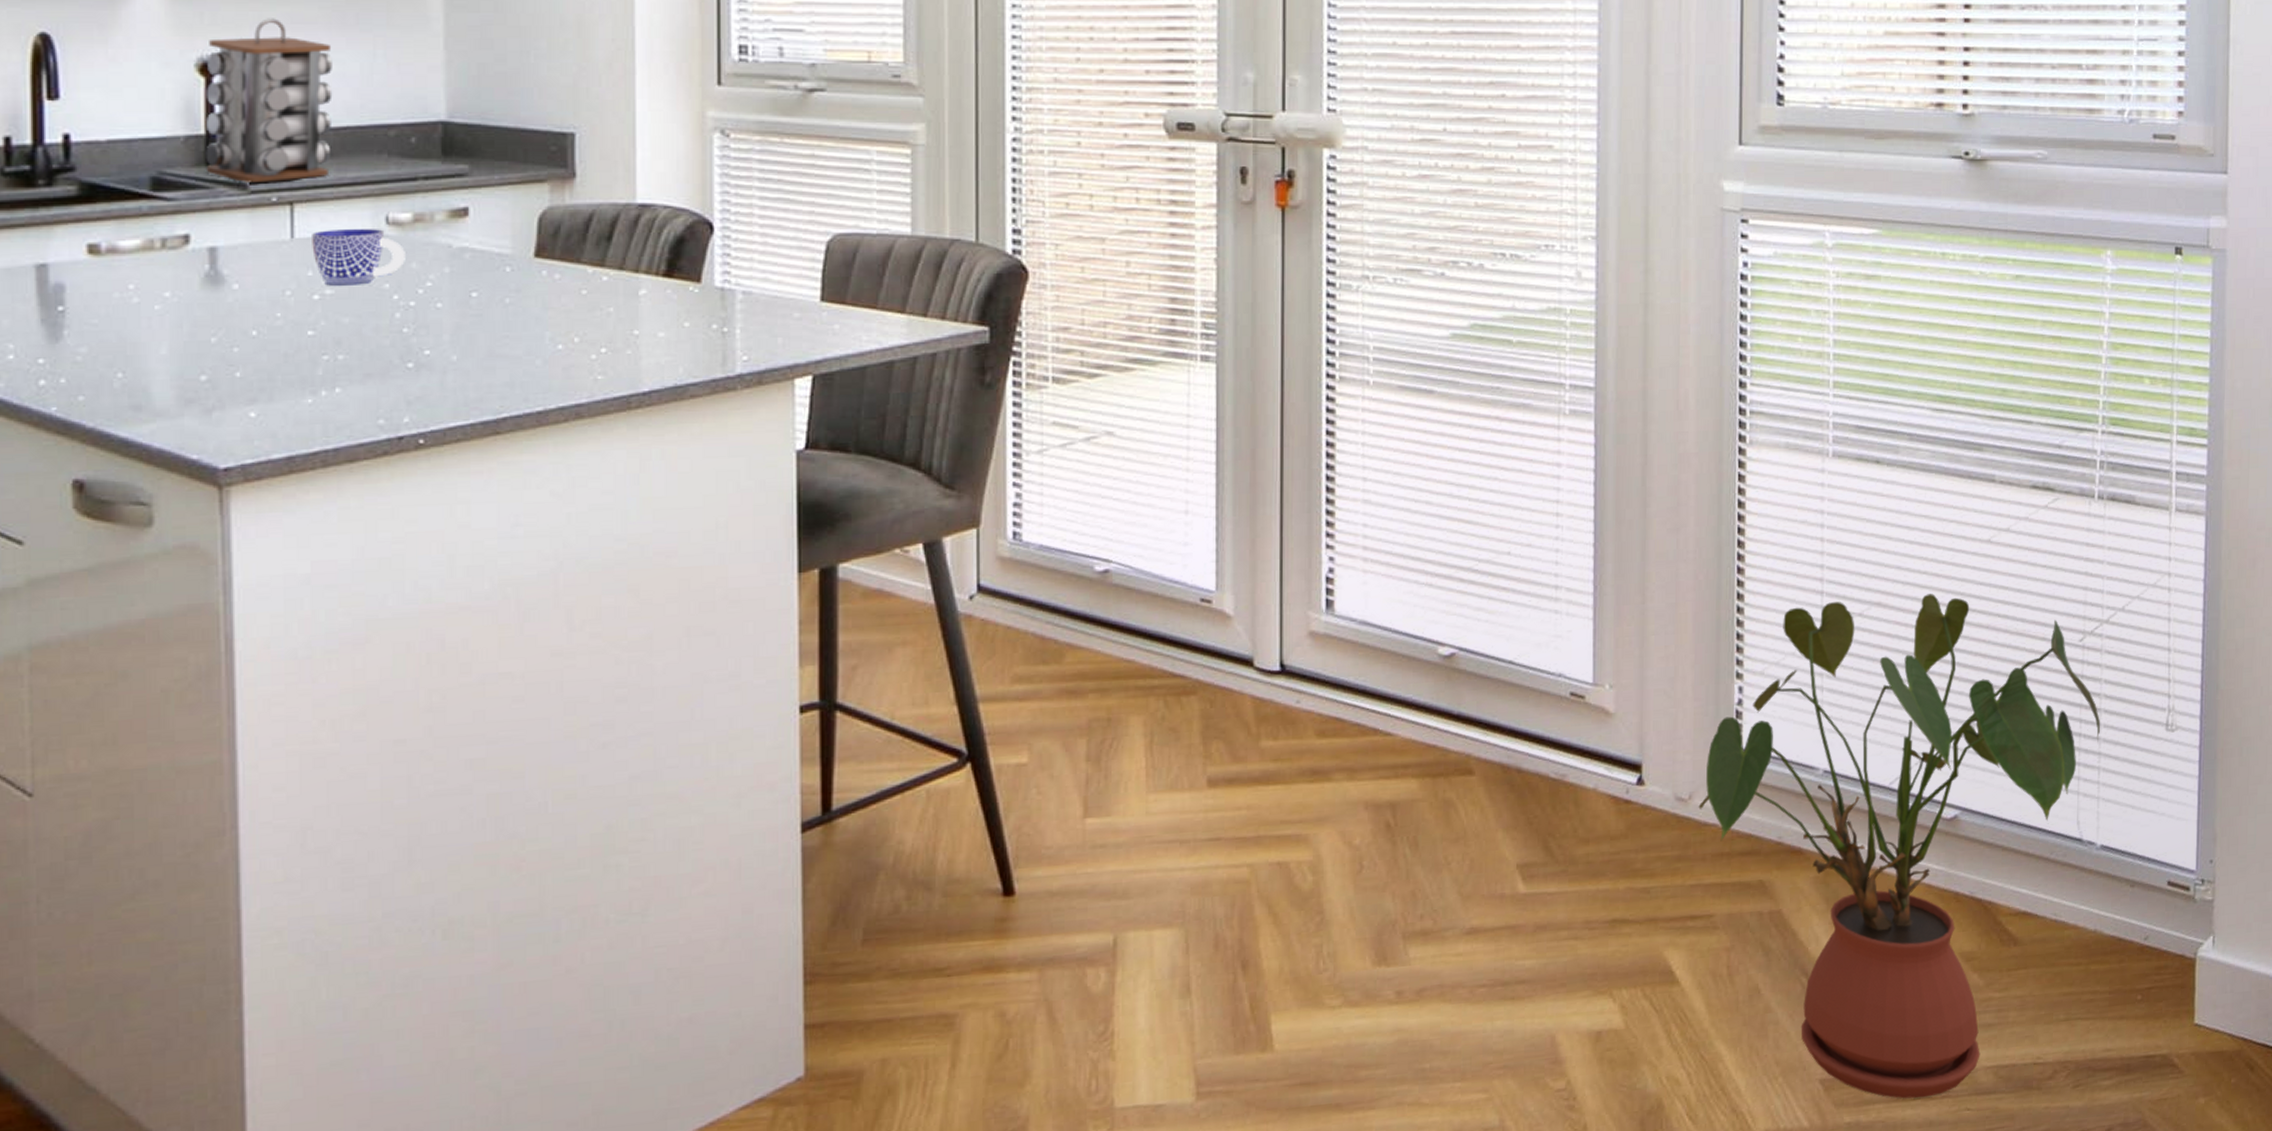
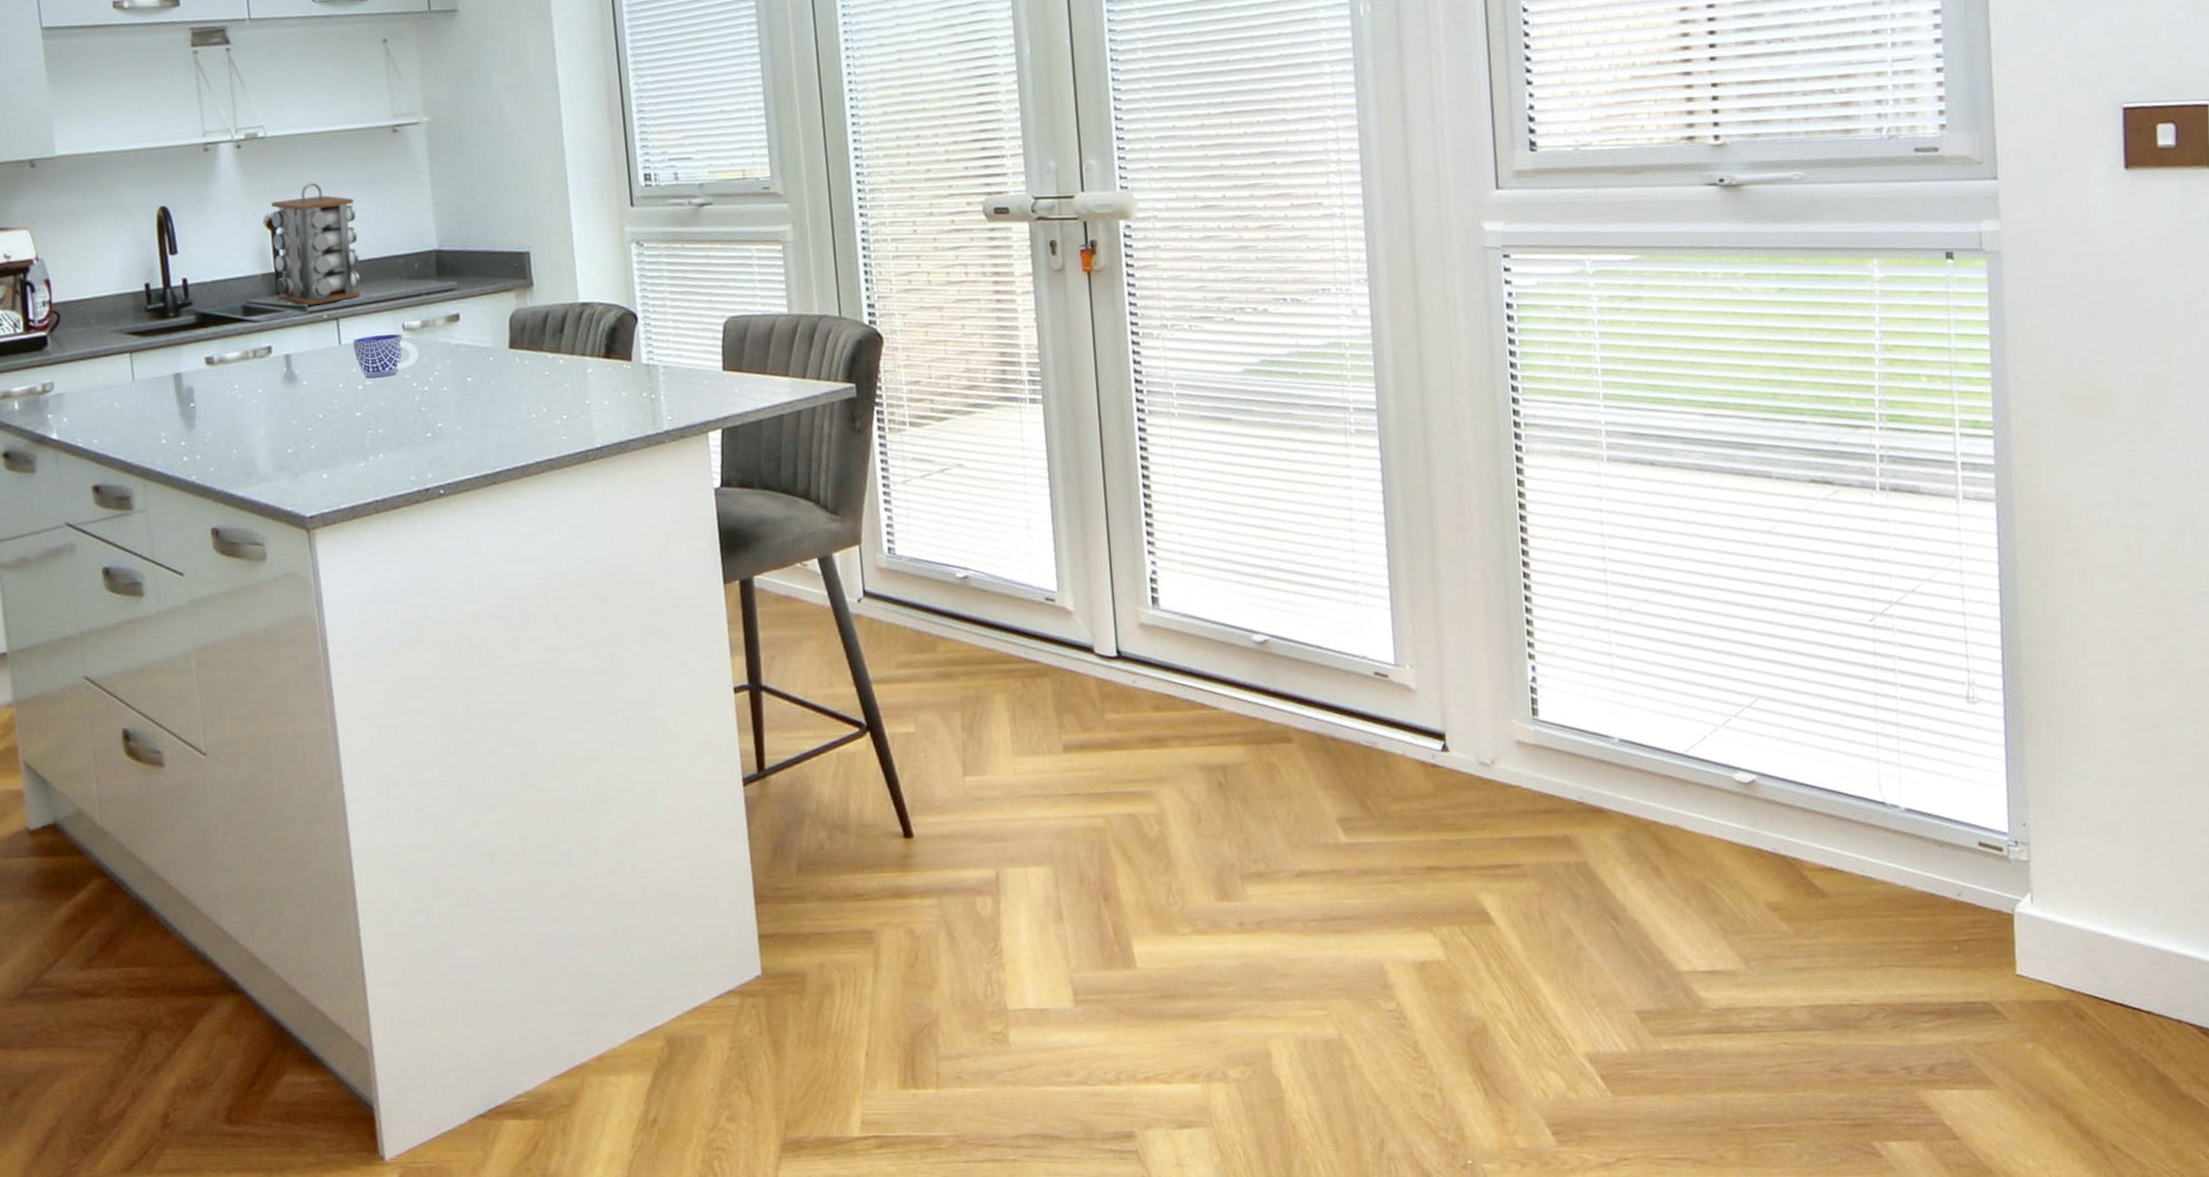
house plant: present [1698,594,2100,1099] -> none [1501,581,1897,1031]

